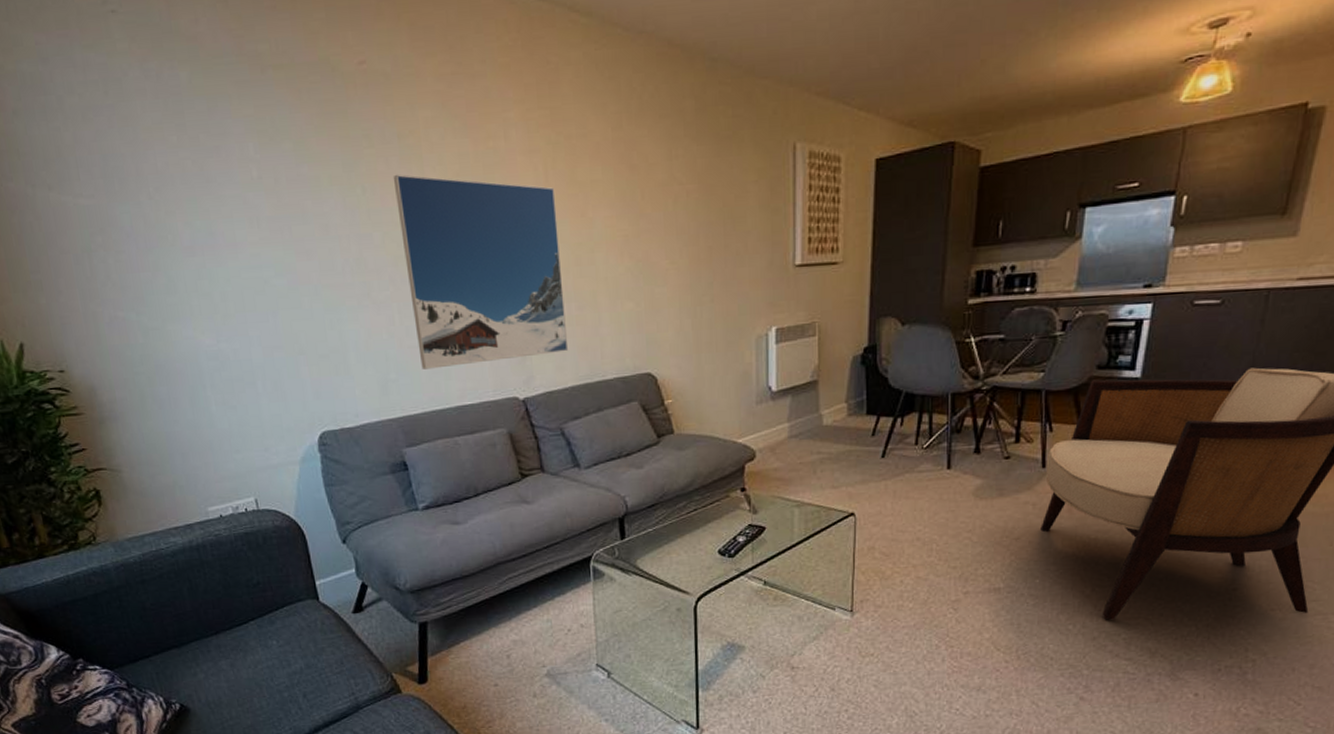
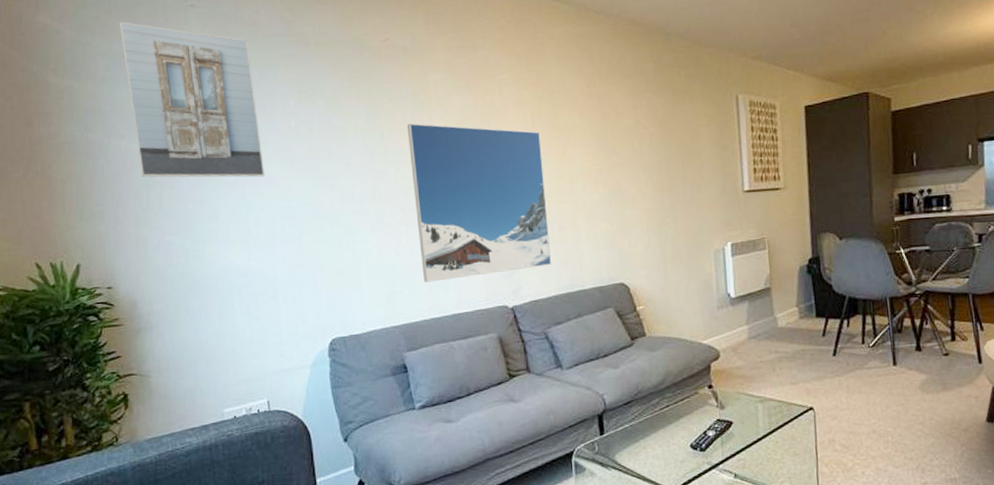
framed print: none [23,32,228,241] -> present [119,21,265,178]

